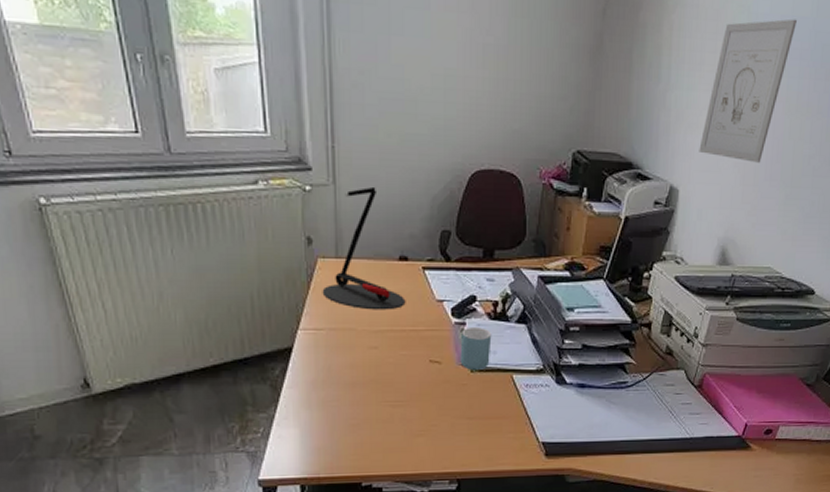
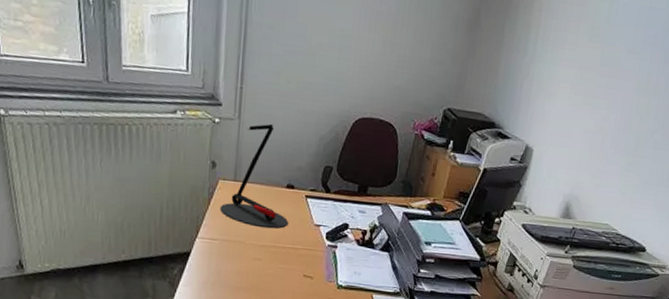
mug: present [460,328,492,370] -> none [329,250,359,288]
wall art: present [699,19,797,163] -> none [554,9,654,132]

